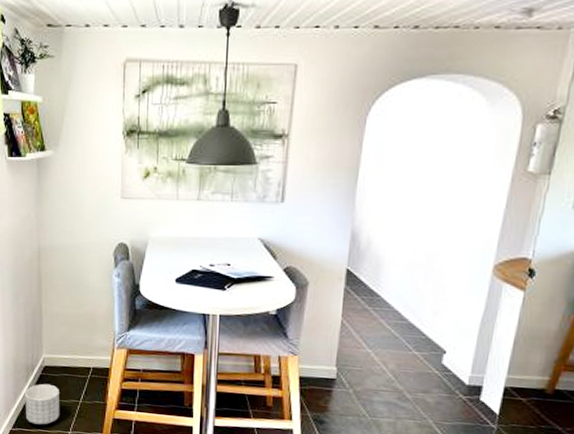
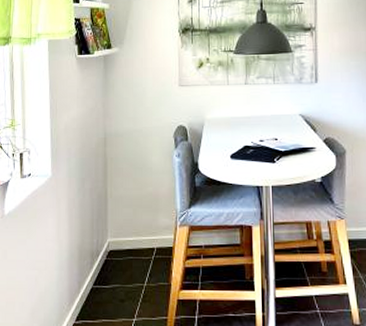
planter: present [25,383,60,425] -> none [89,269,125,314]

